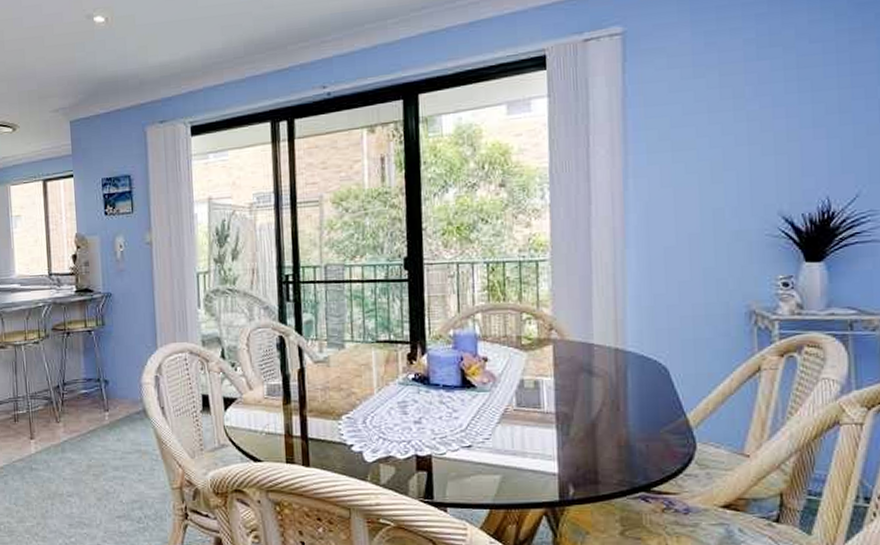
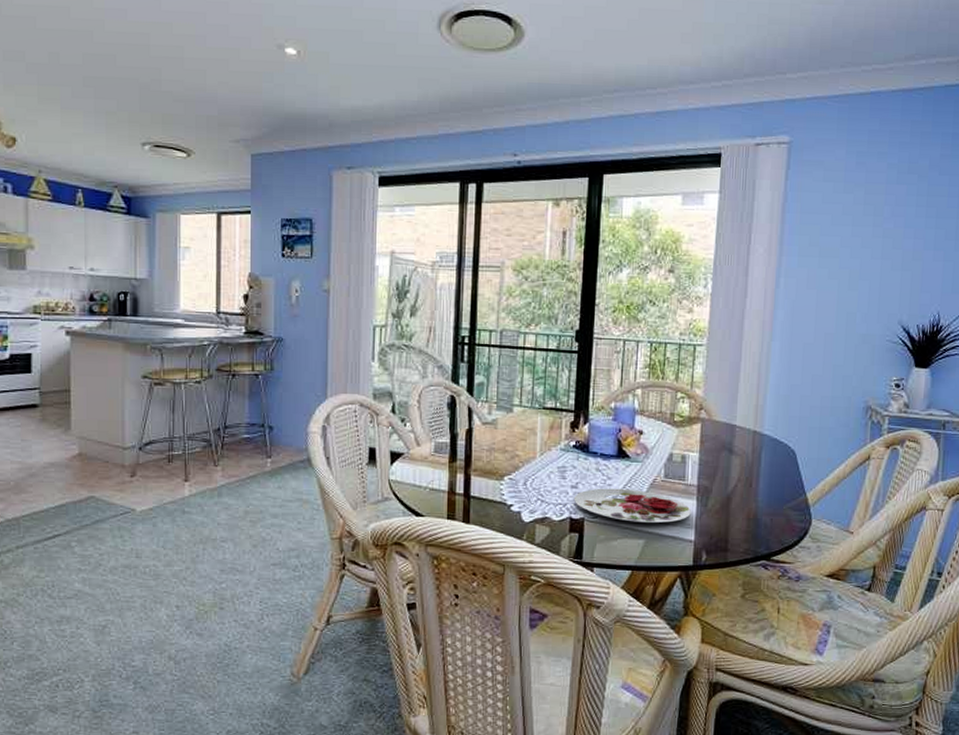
plate: none [418,420,551,457] -> present [573,488,691,523]

